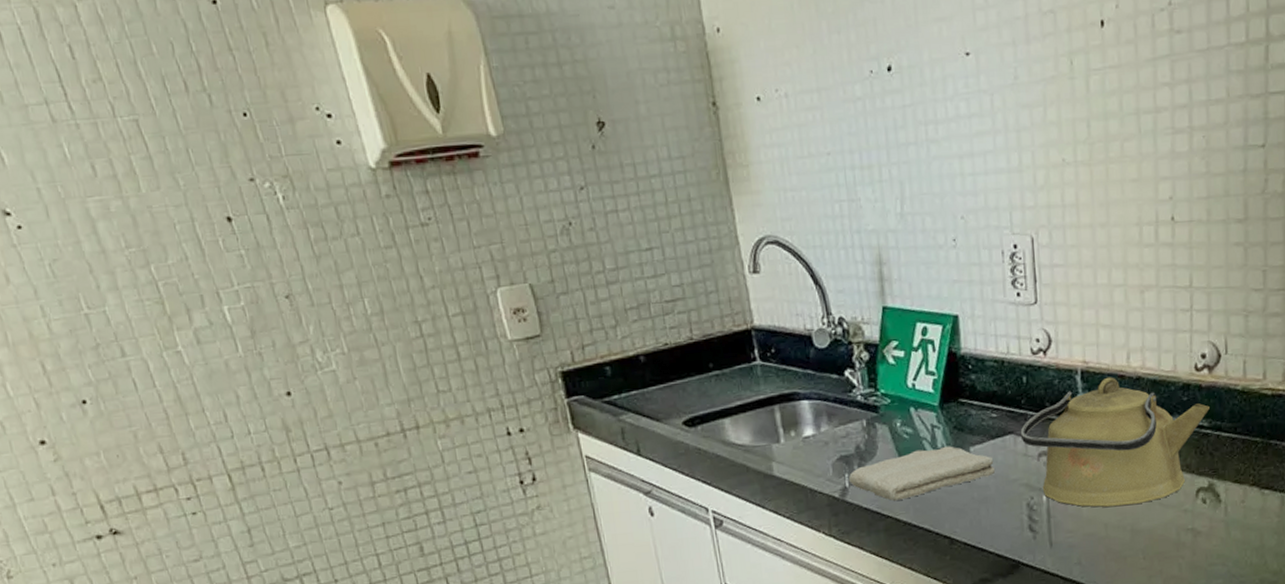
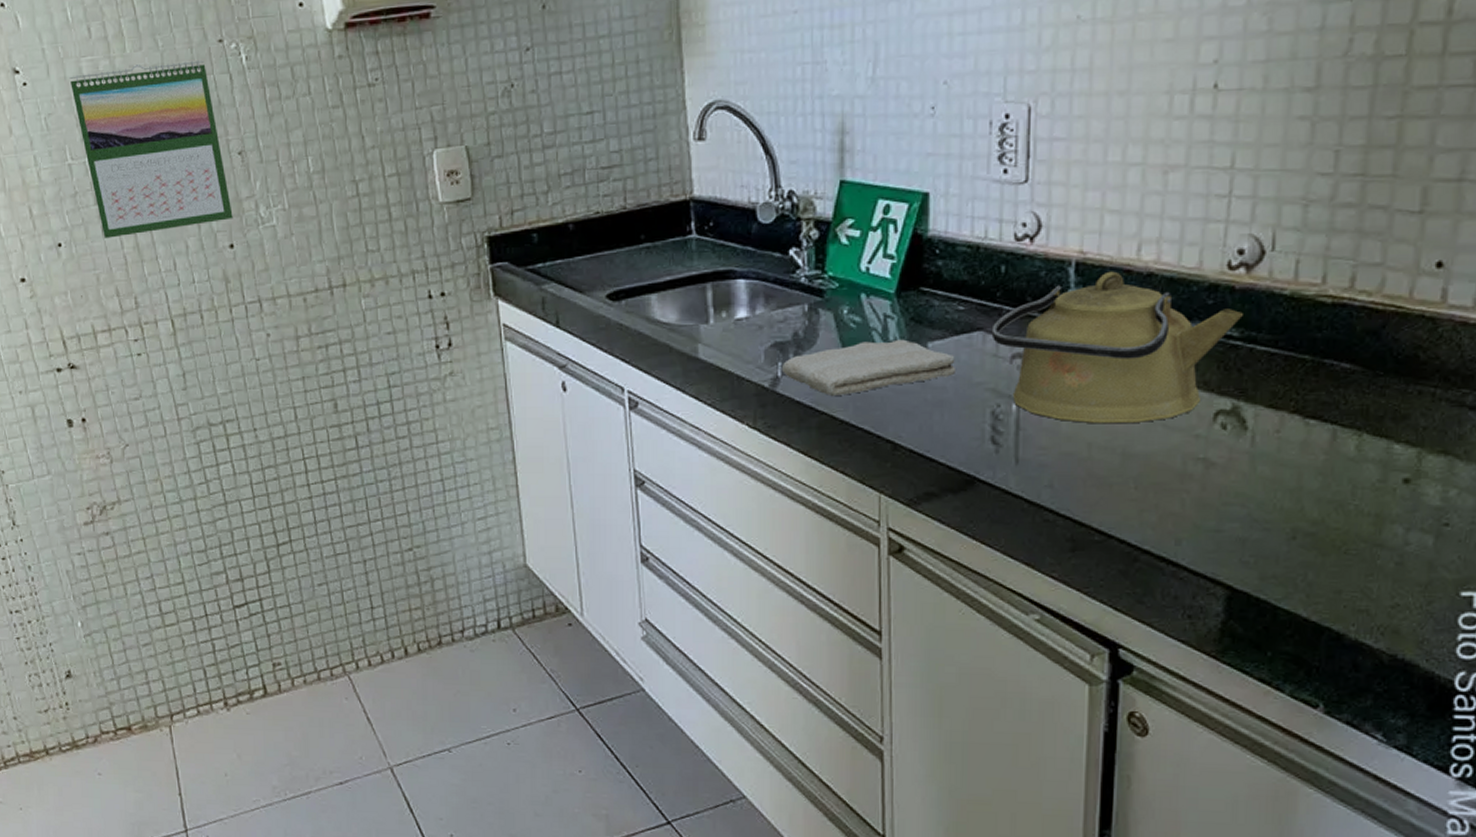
calendar: none [74,200,287,392] -> present [69,60,233,238]

